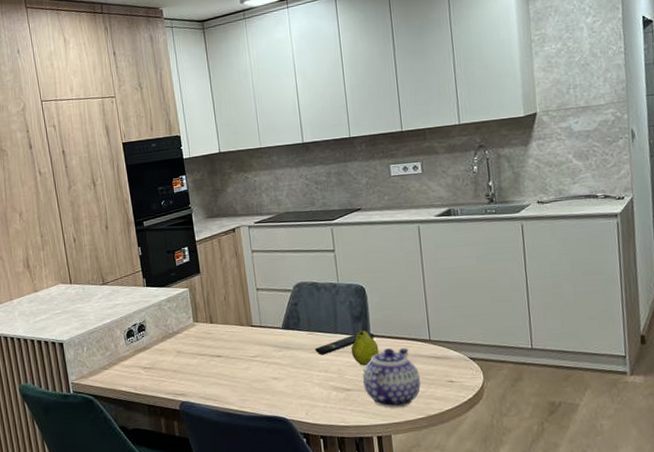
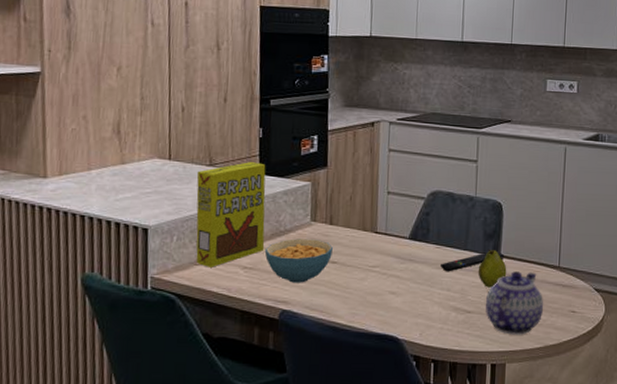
cereal box: none [93,277,159,370] -> present [196,162,266,267]
cereal bowl: none [159,337,217,378] -> present [264,239,333,283]

